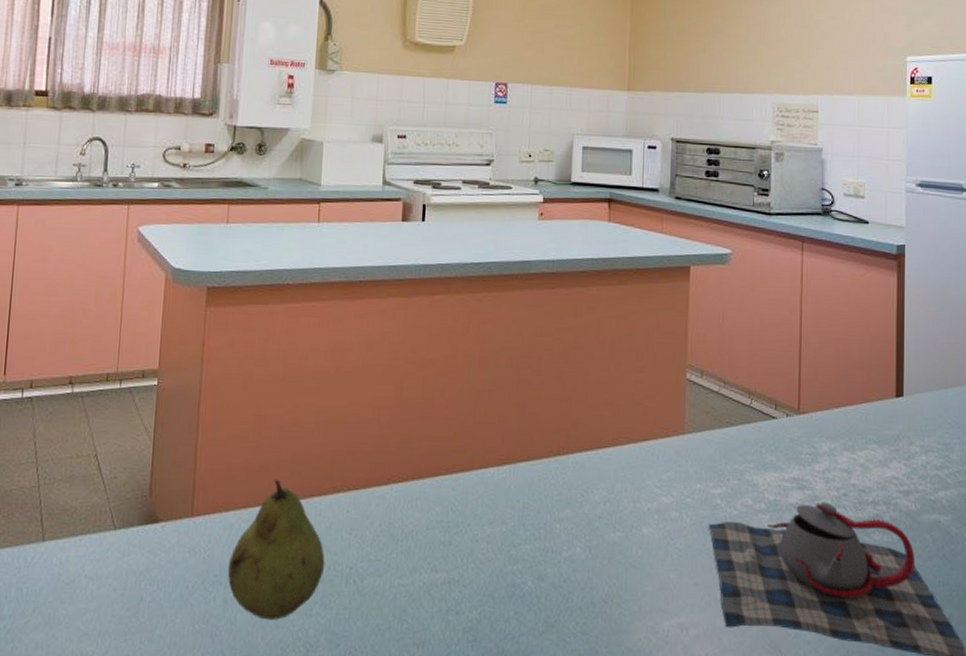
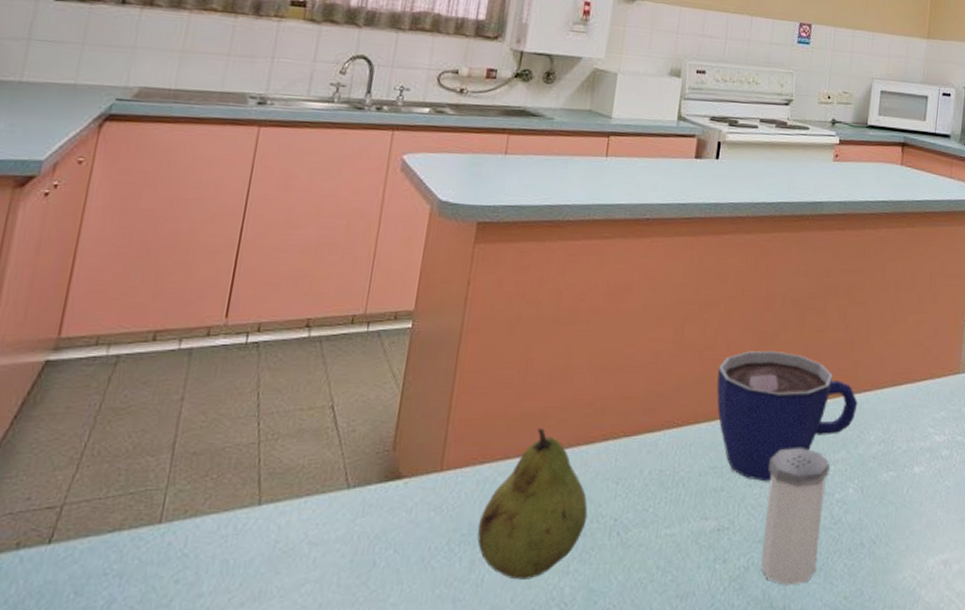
cup: none [438,408,580,538] -> present [716,350,858,482]
salt shaker: none [493,505,555,641] -> present [760,448,830,586]

